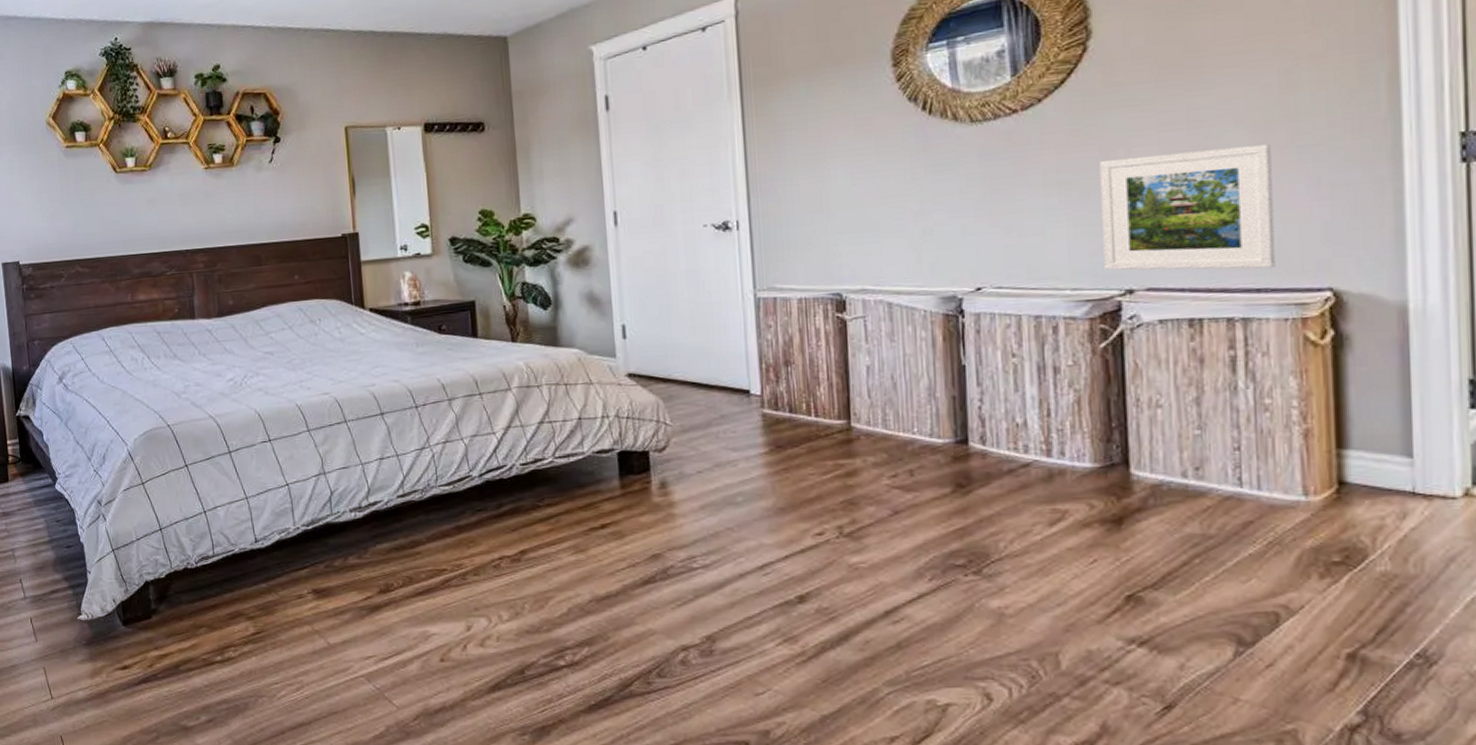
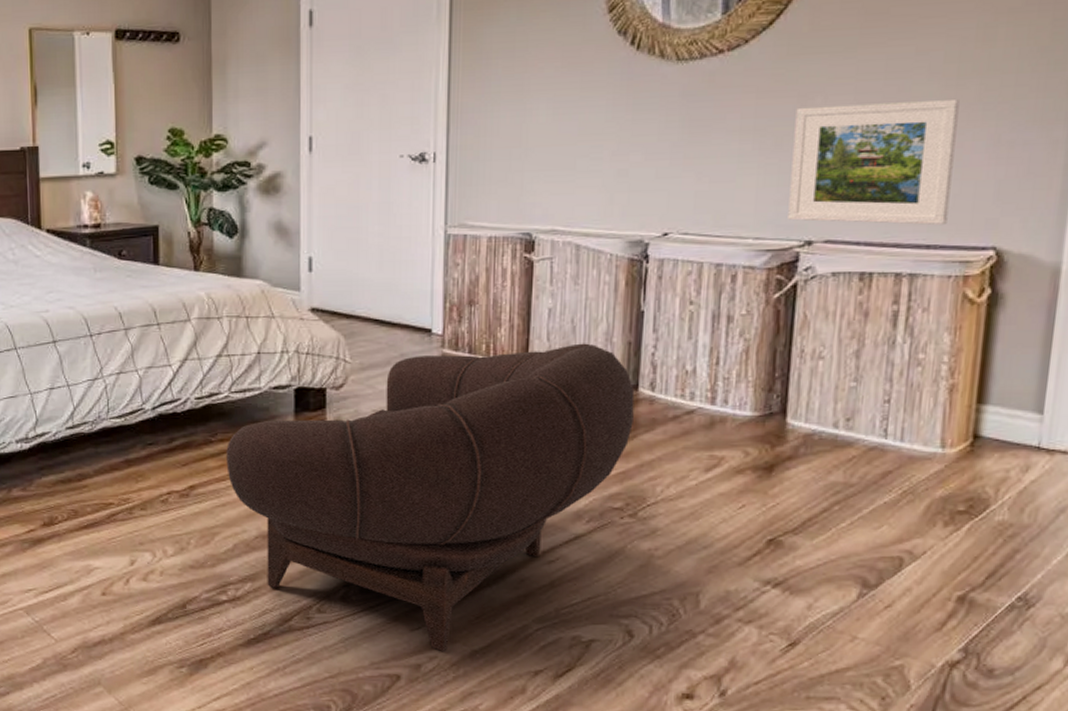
armchair: none [554,399,967,717] -> present [226,343,635,651]

